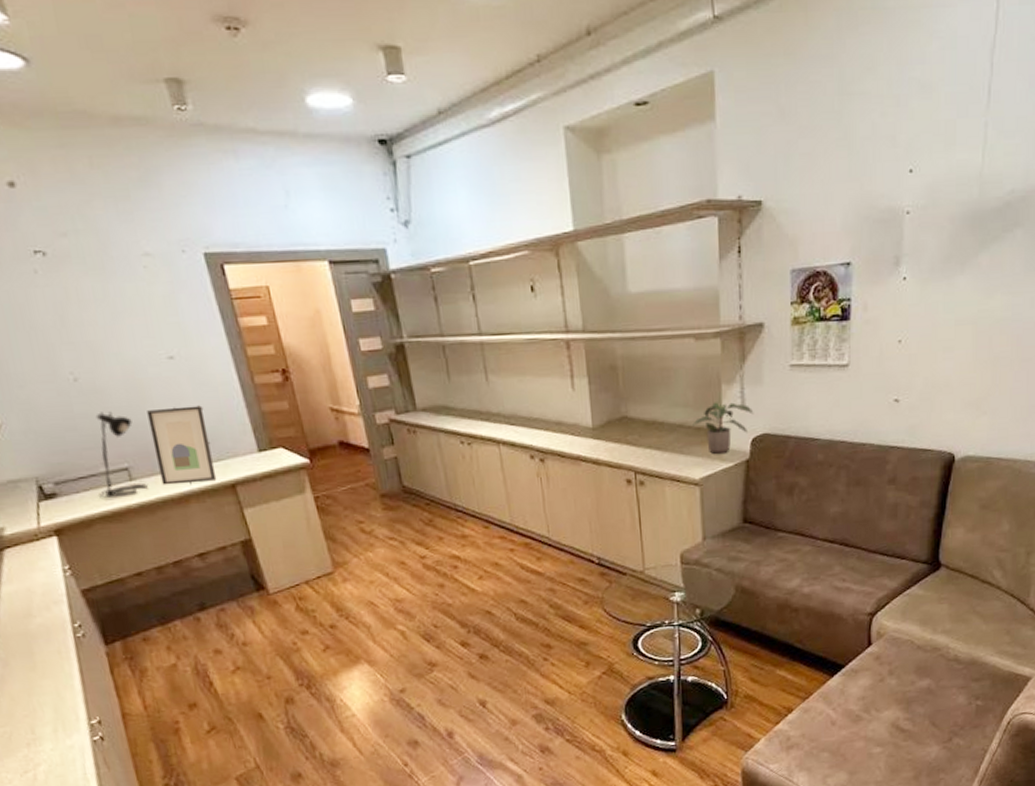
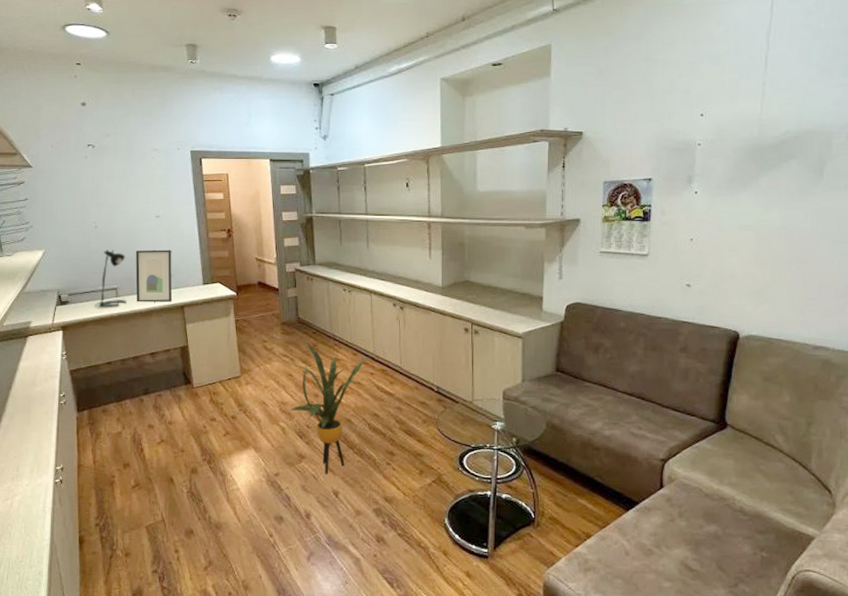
house plant: none [407,518,507,682] -> present [291,342,370,474]
potted plant: present [693,402,754,454] -> none [520,275,569,315]

